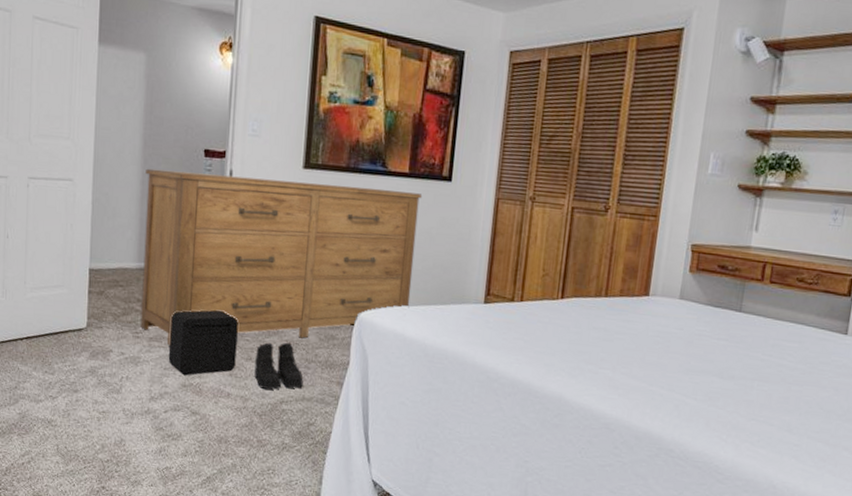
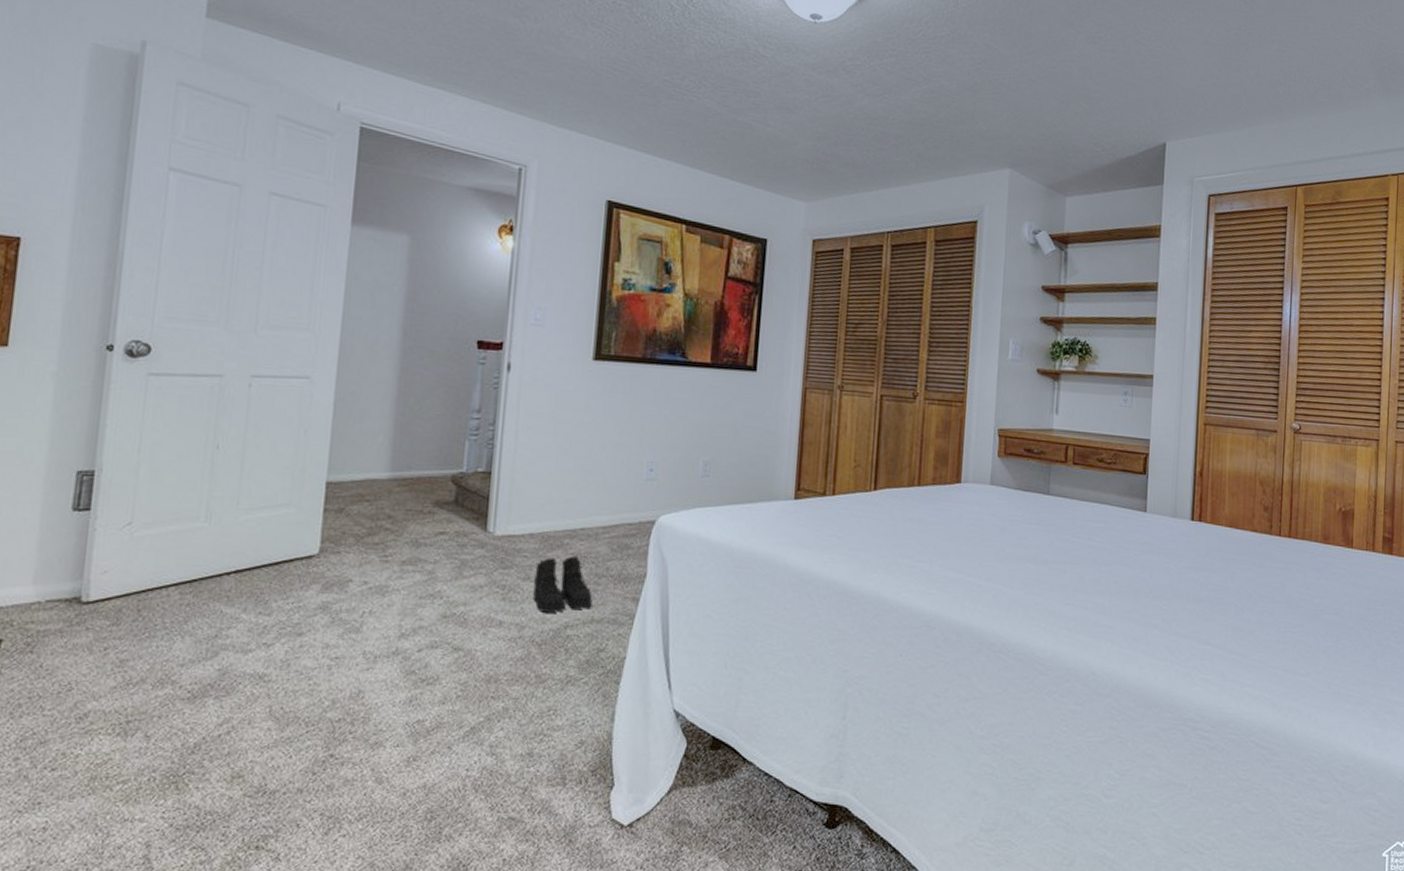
dresser: present [140,168,423,346] -> none [390,363,726,569]
air purifier: present [168,309,238,376] -> none [425,522,515,604]

